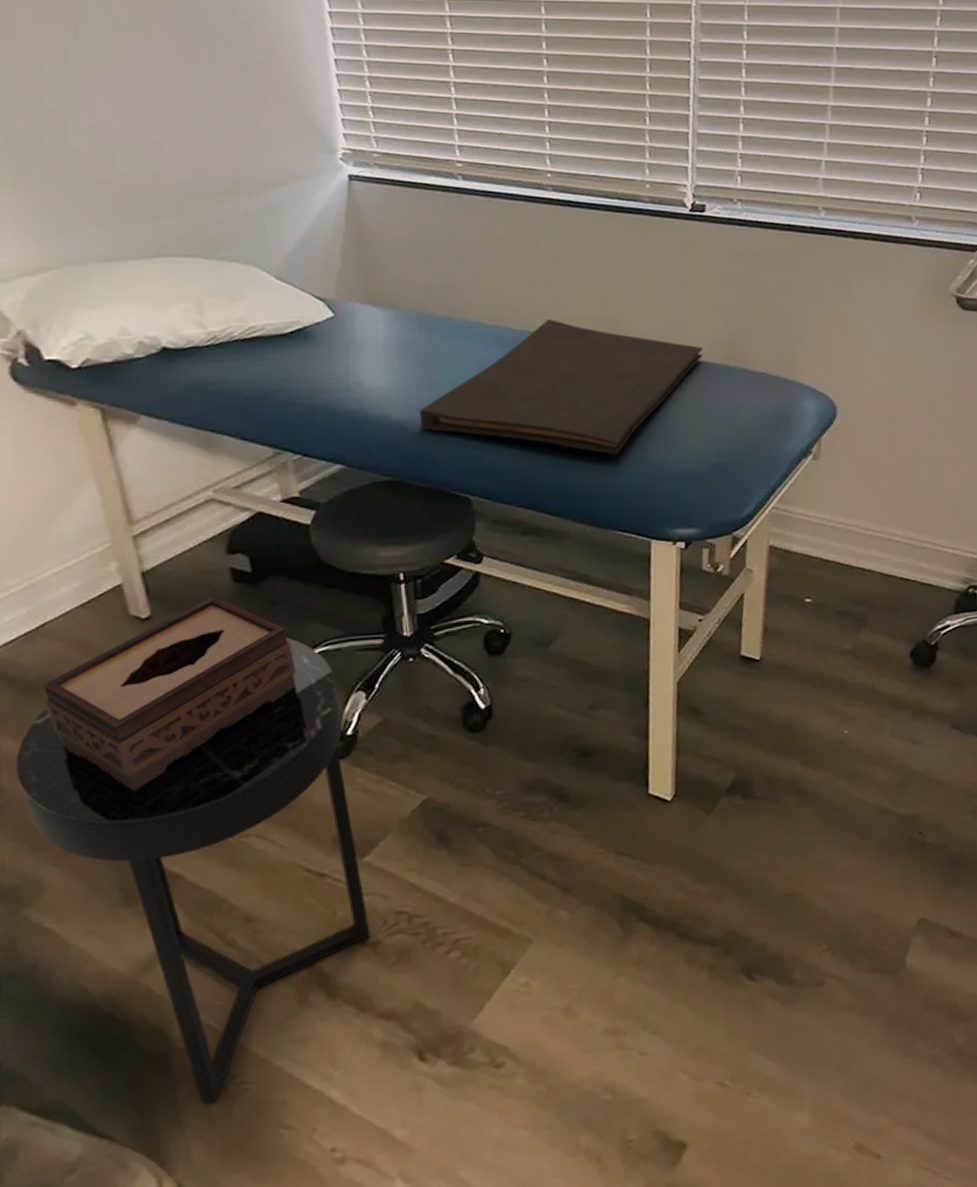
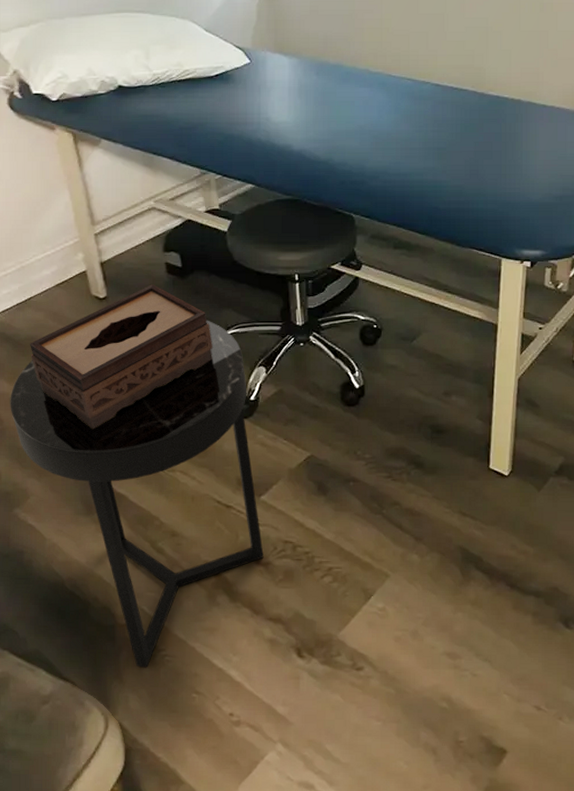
hand towel: present [419,318,703,455] -> none [315,67,555,185]

